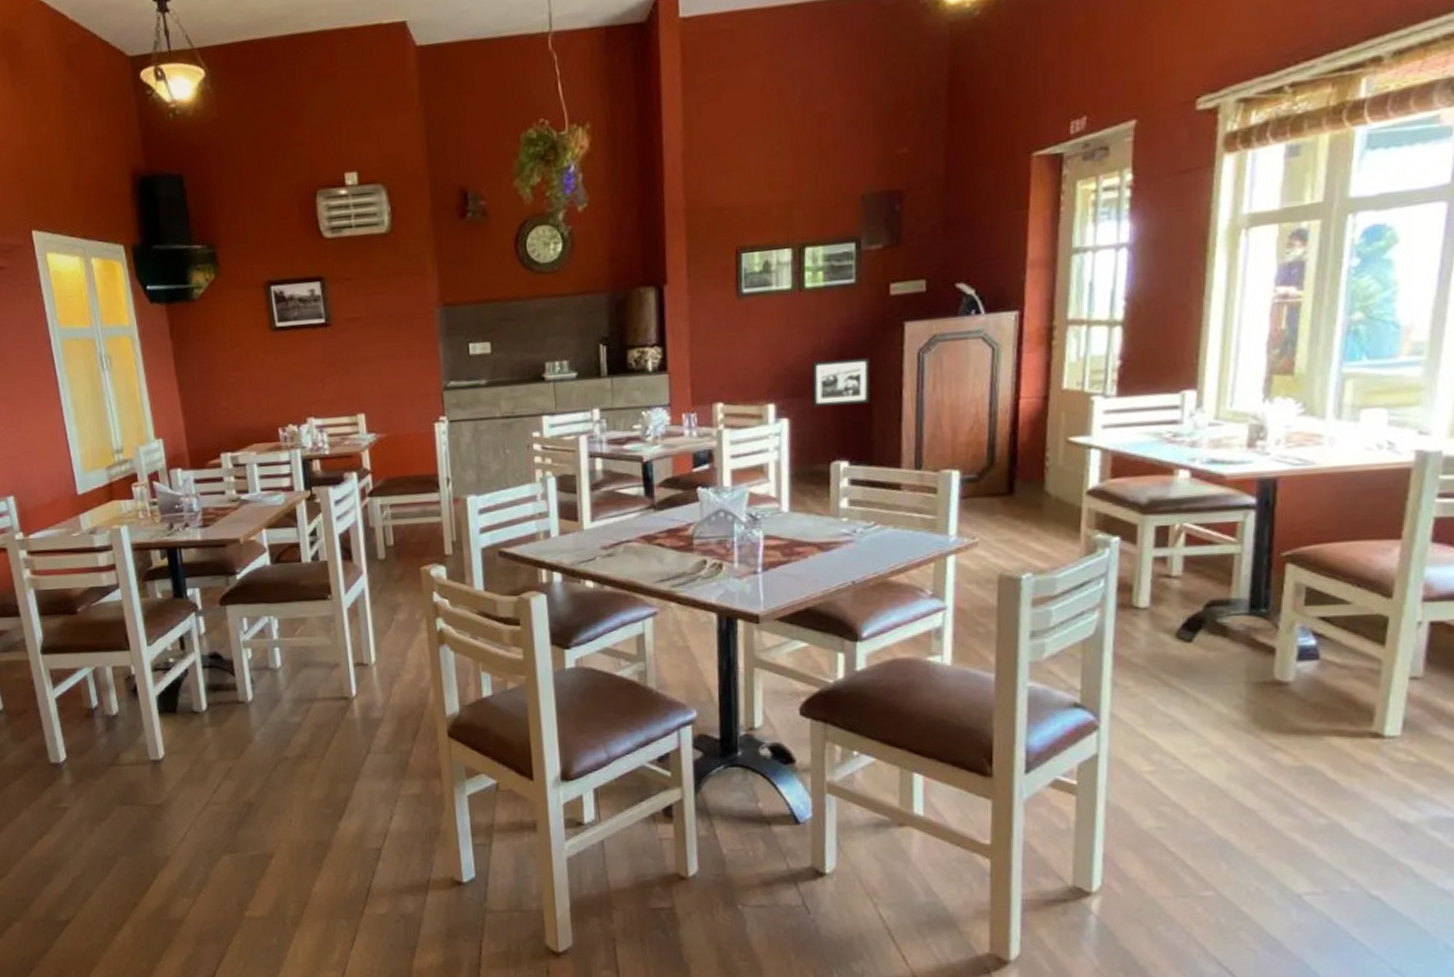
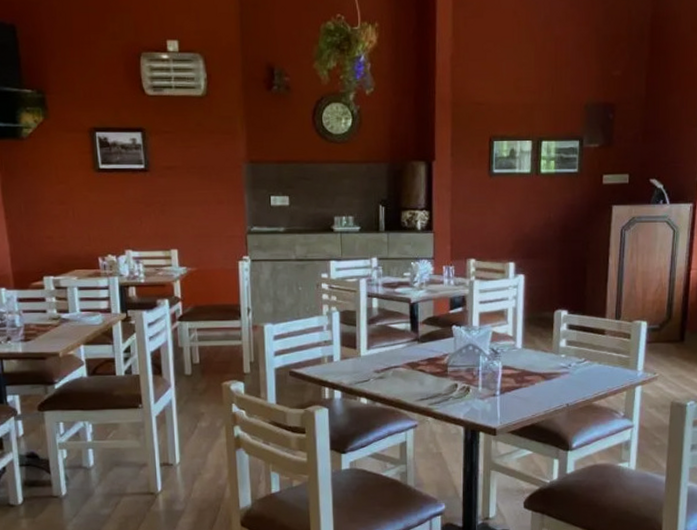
picture frame: present [811,358,871,407] -> none [542,230,586,267]

